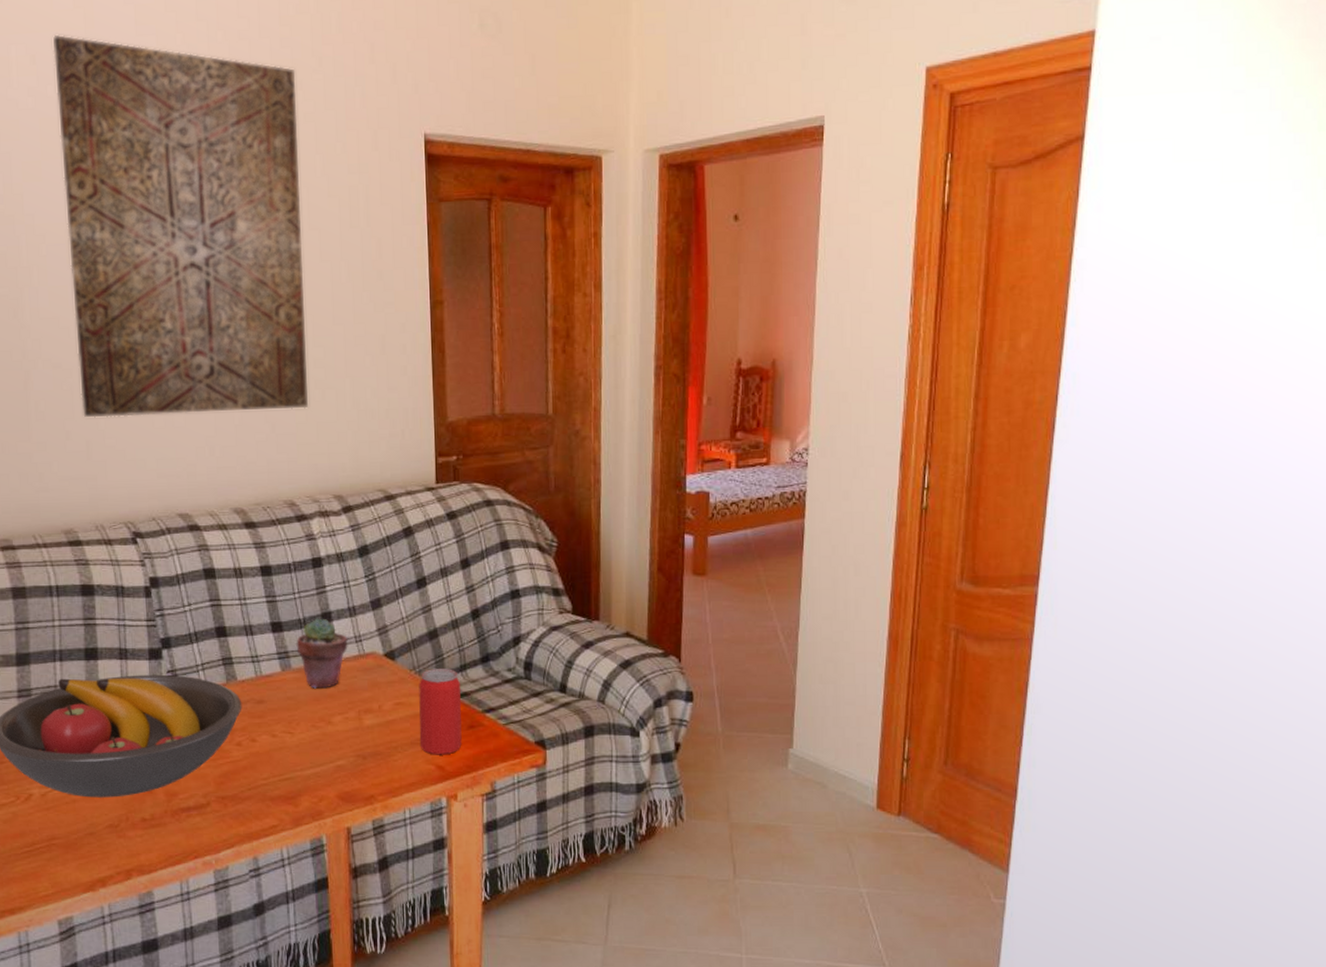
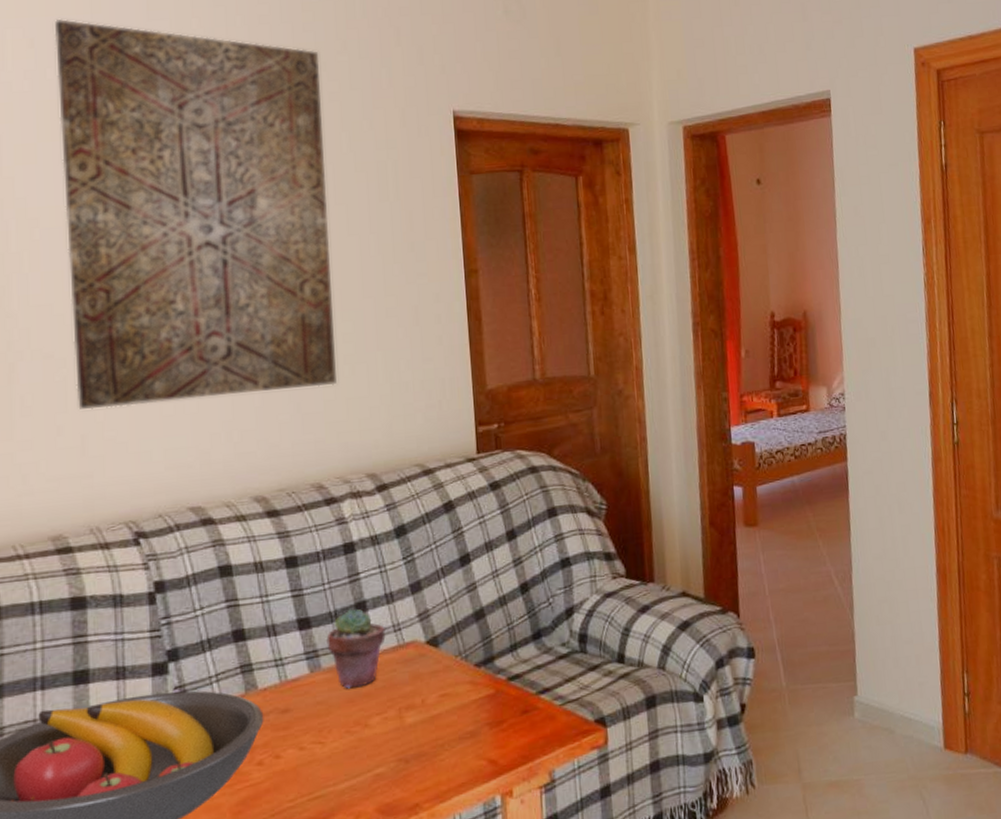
beverage can: present [419,669,462,755] -> none [465,650,516,749]

